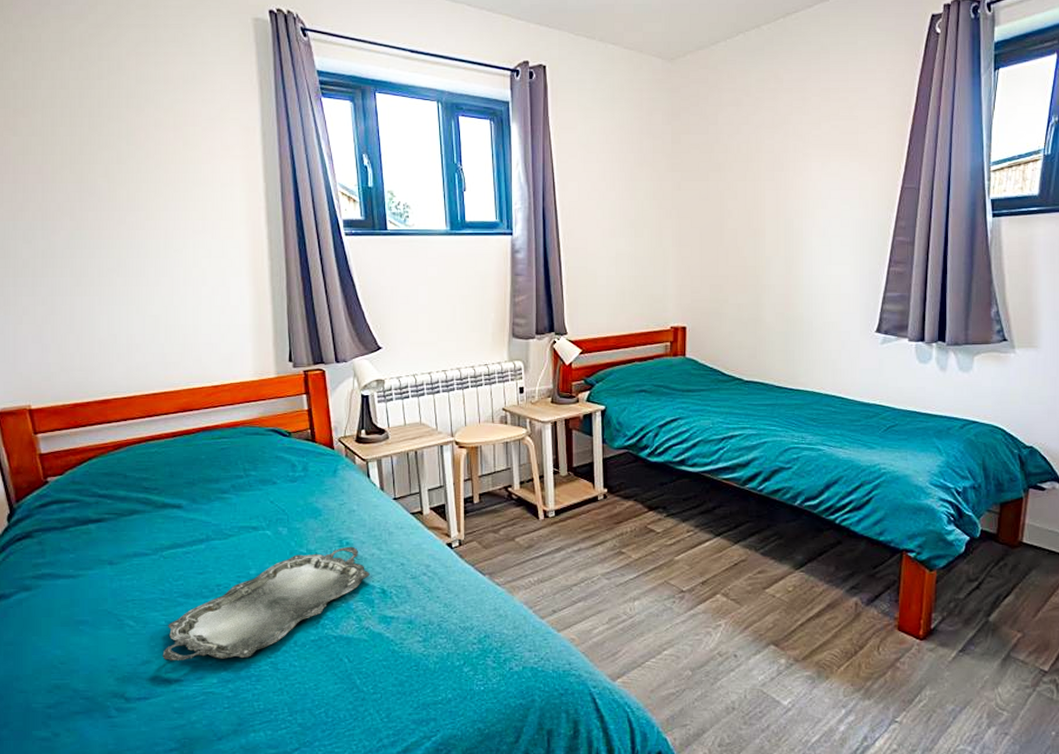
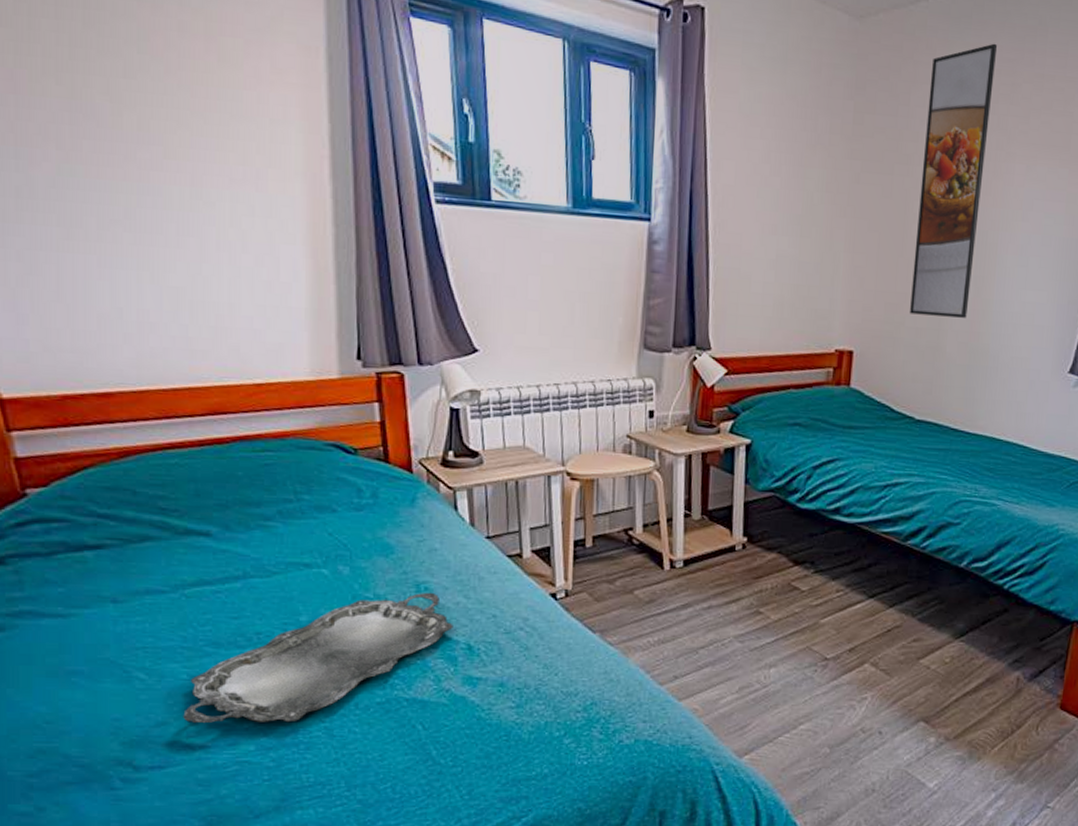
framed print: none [732,68,788,293] -> present [910,43,998,318]

